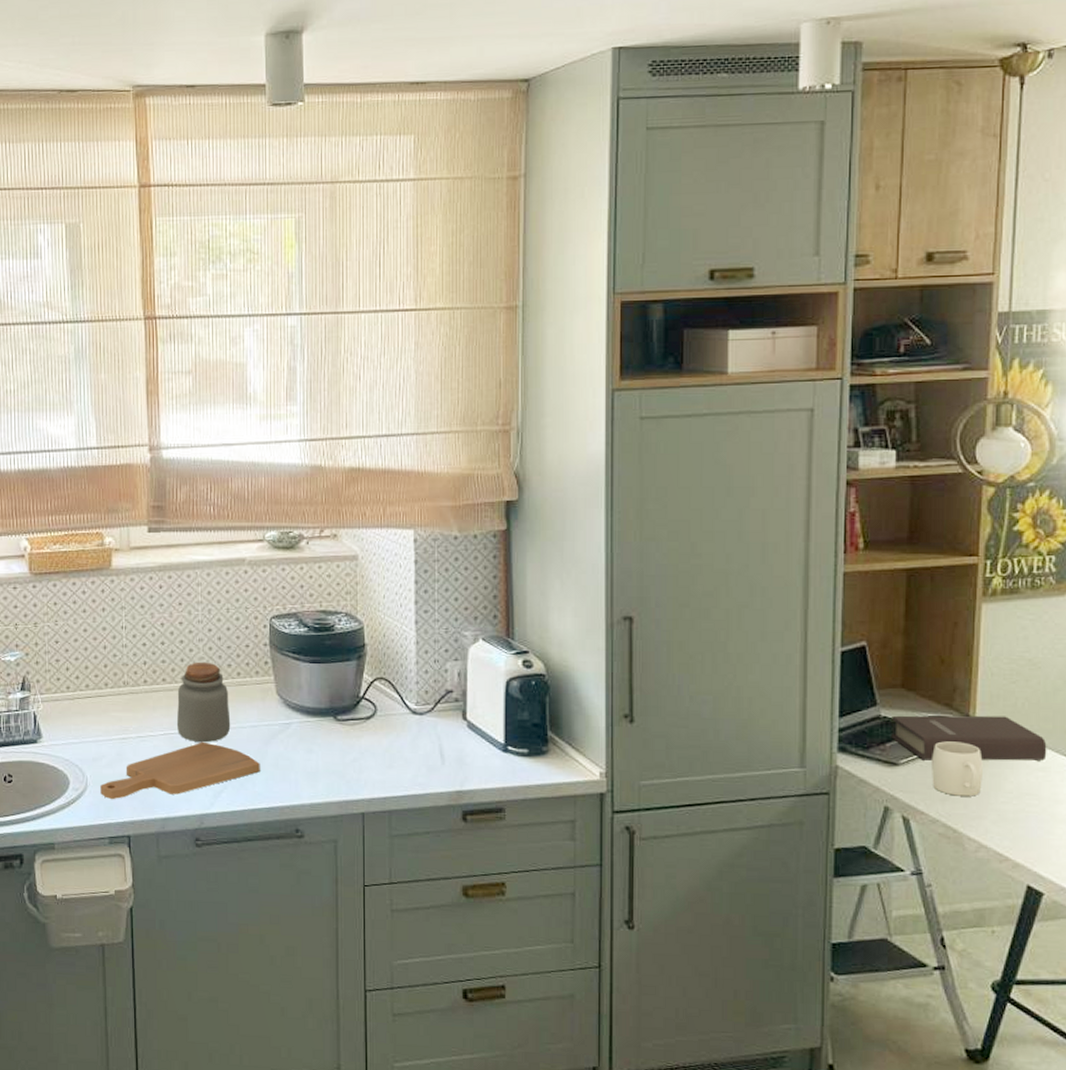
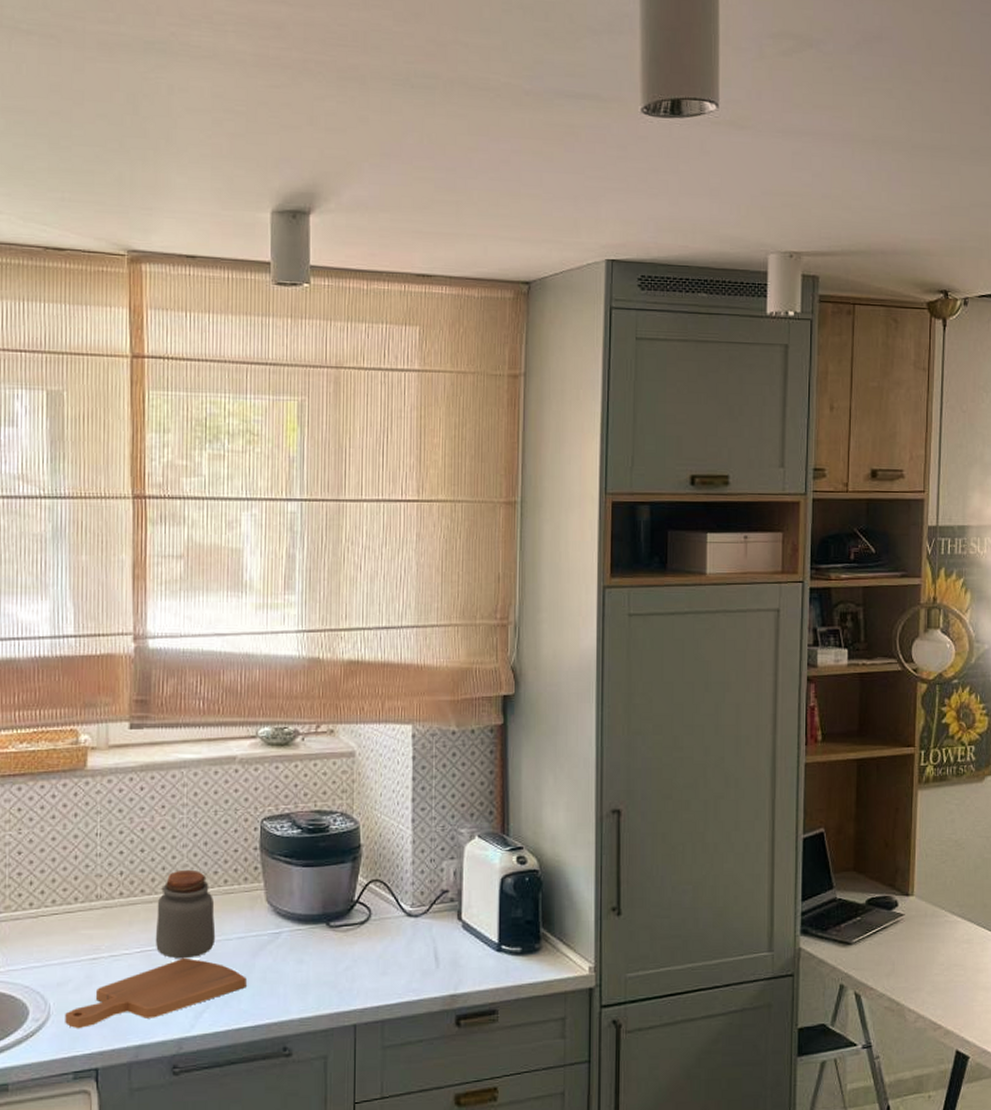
book: present [891,715,1047,761] -> none [845,894,970,939]
mug: present [932,741,983,797] -> none [879,919,920,971]

